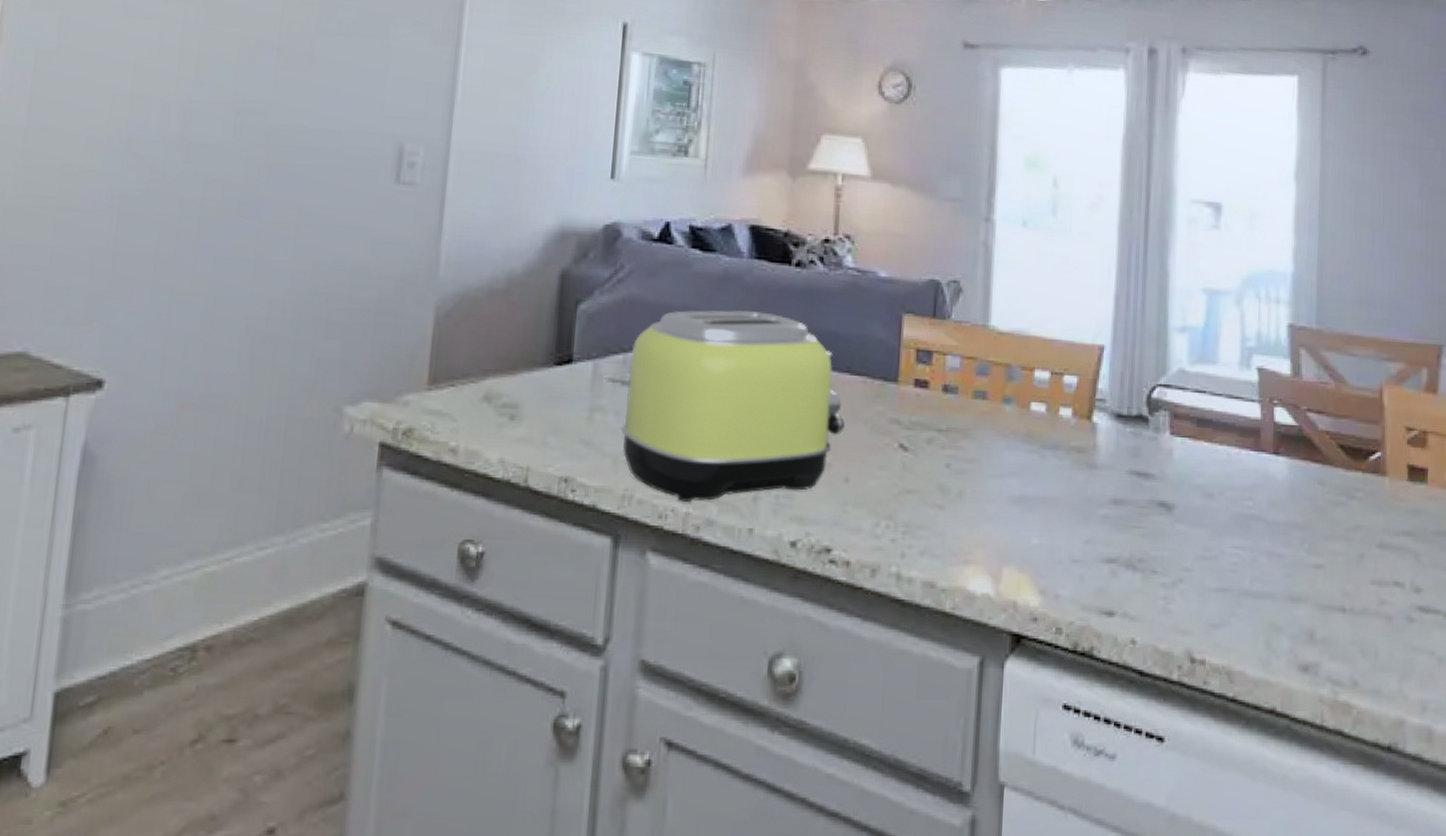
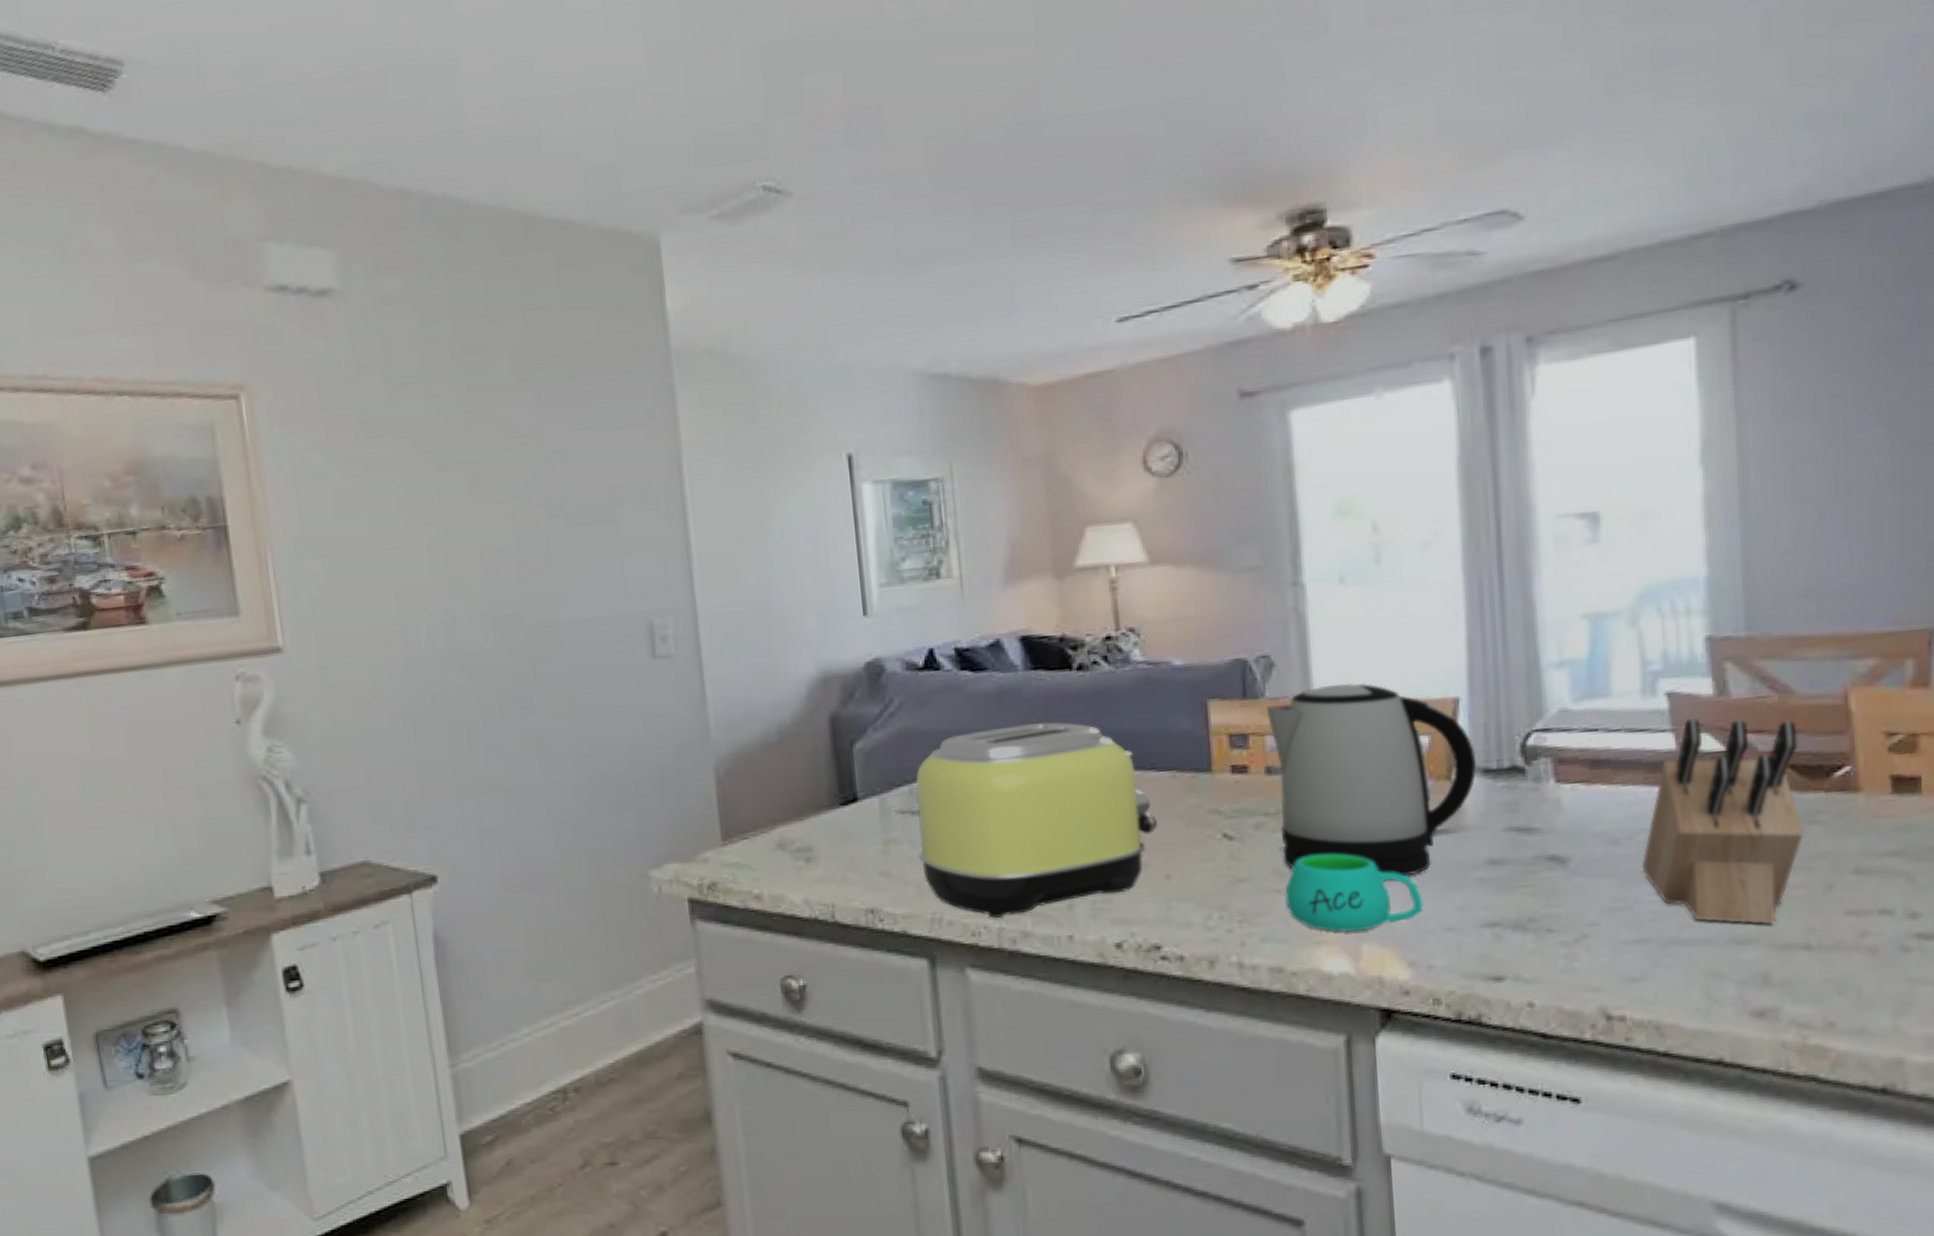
mug: none [944,474,1057,555] -> present [1285,853,1423,933]
kettle: none [947,317,1112,506] -> present [1265,682,1476,877]
knife block: none [1229,394,1347,586] -> present [1642,719,1803,925]

